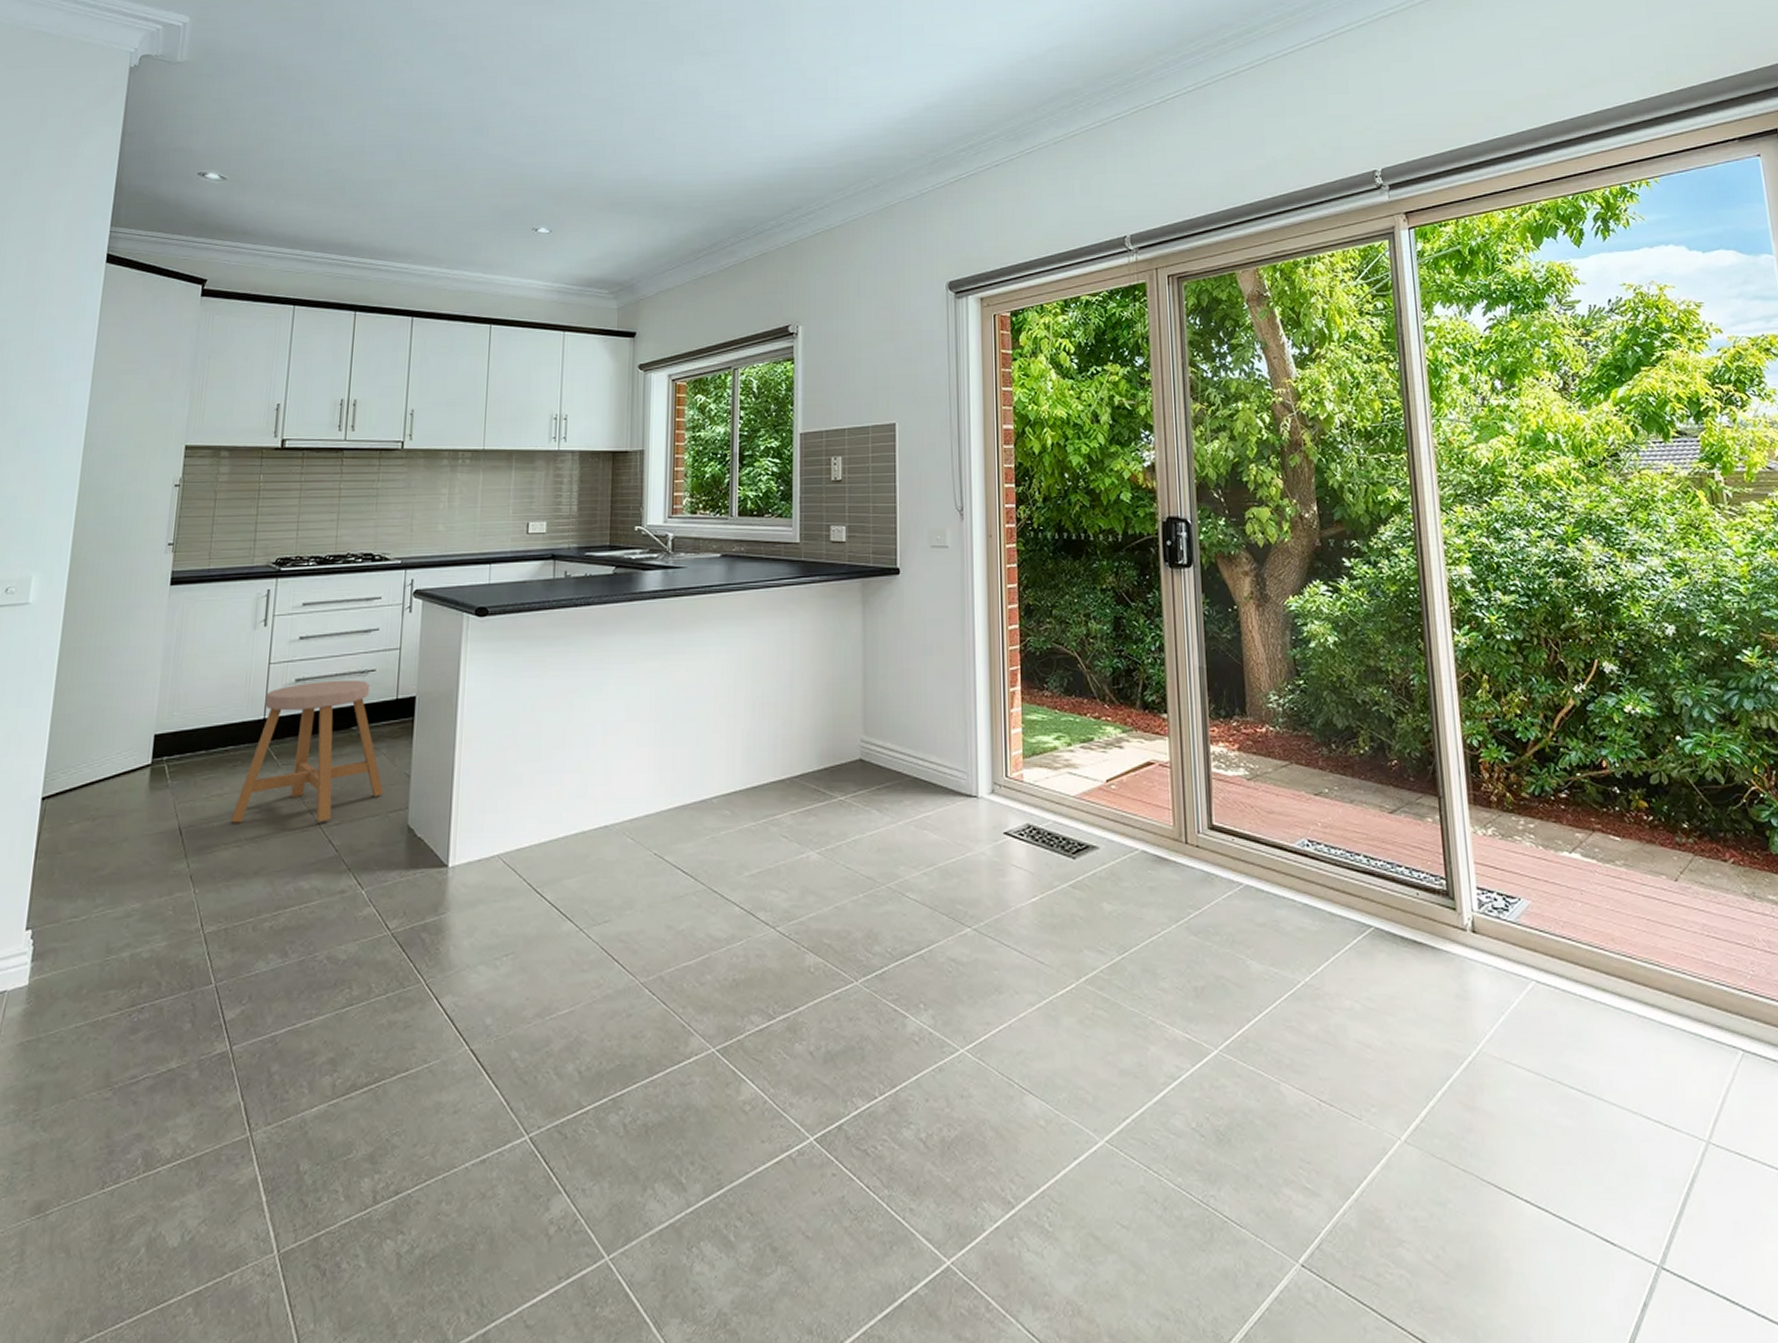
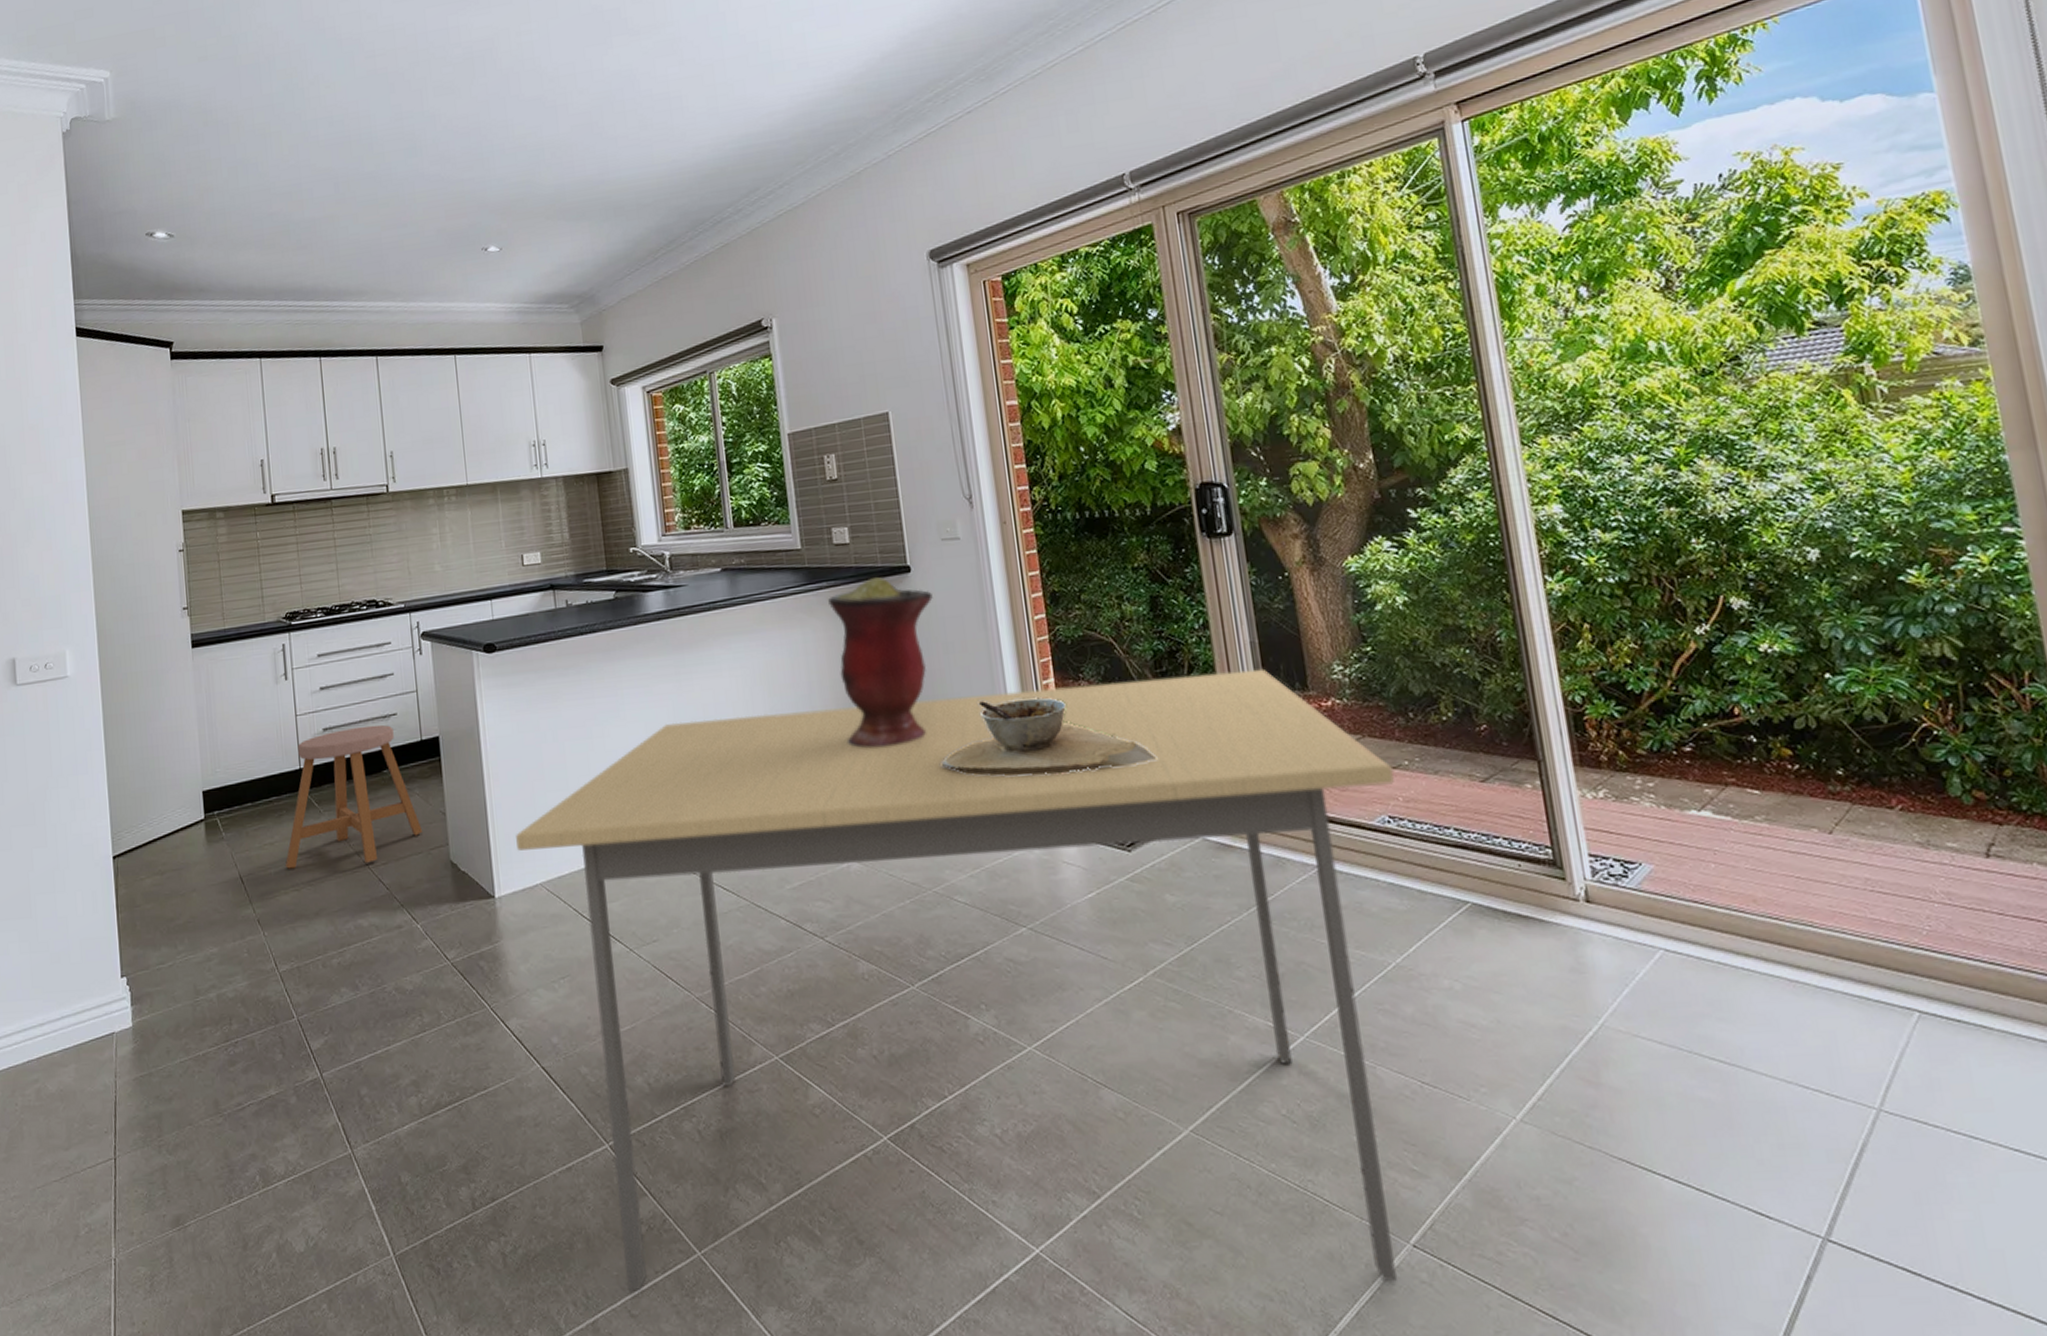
dining table: none [479,693,1316,1303] -> present [516,668,1397,1290]
vase: none [819,576,917,741] -> present [828,577,933,748]
bowl: none [907,702,1108,779] -> present [941,697,1158,776]

